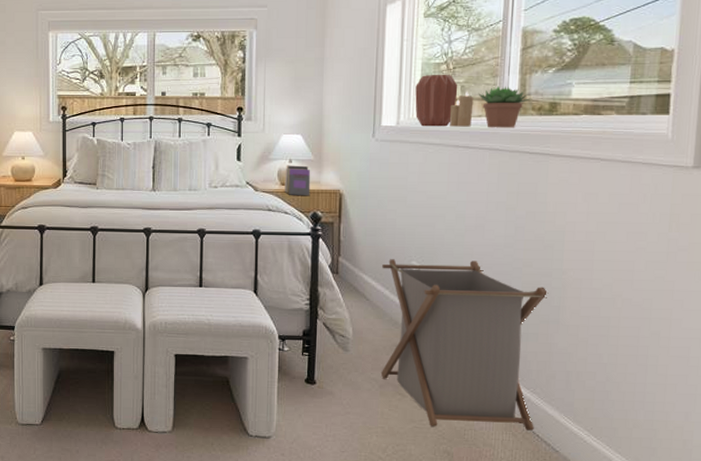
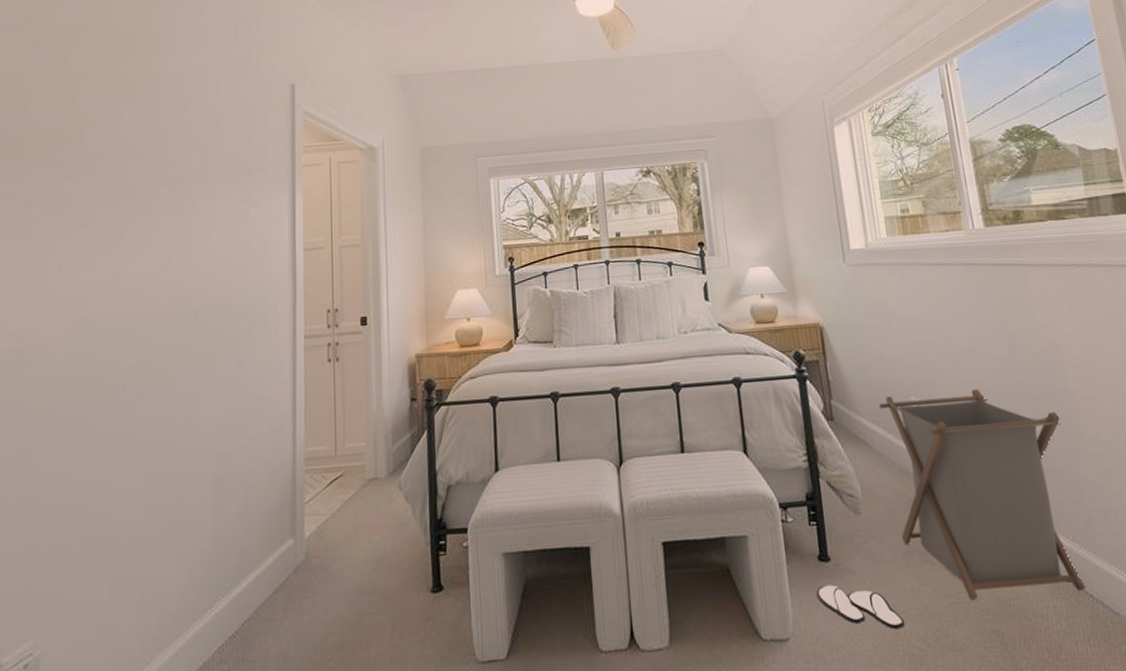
books: present [284,165,311,196] -> none [757,299,789,334]
slippers: none [299,401,371,440] -> present [816,584,905,629]
vase: present [415,74,458,127] -> none [877,190,921,247]
candle: present [449,91,474,127] -> none [916,206,941,244]
succulent plant: present [478,86,531,128] -> none [940,197,994,243]

